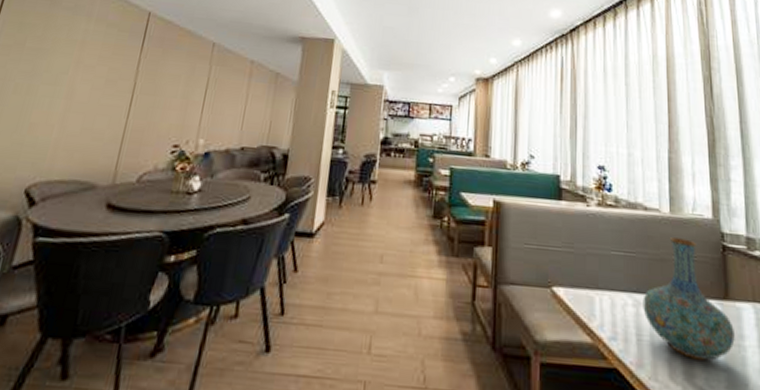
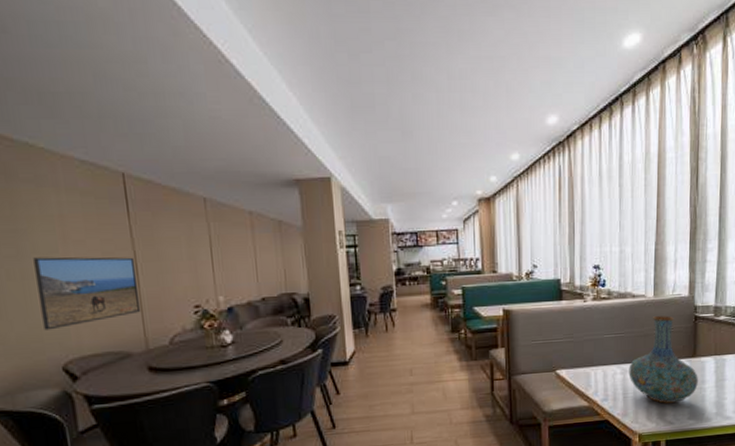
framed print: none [24,76,133,149] -> present [33,256,141,331]

